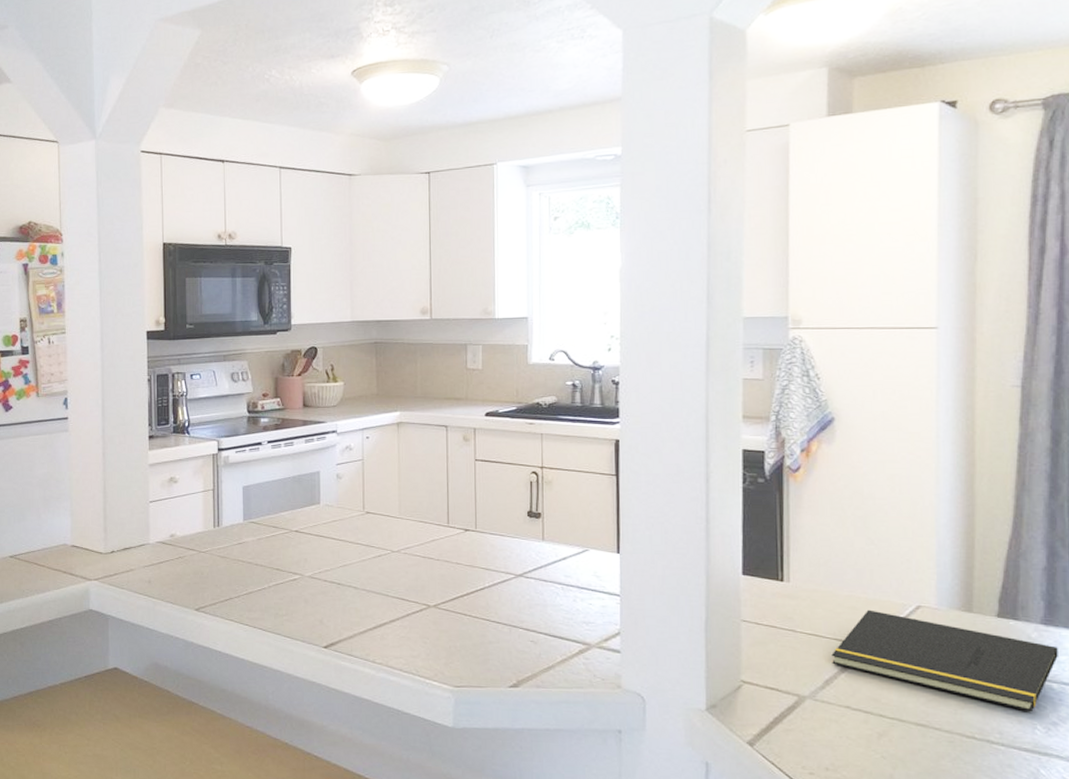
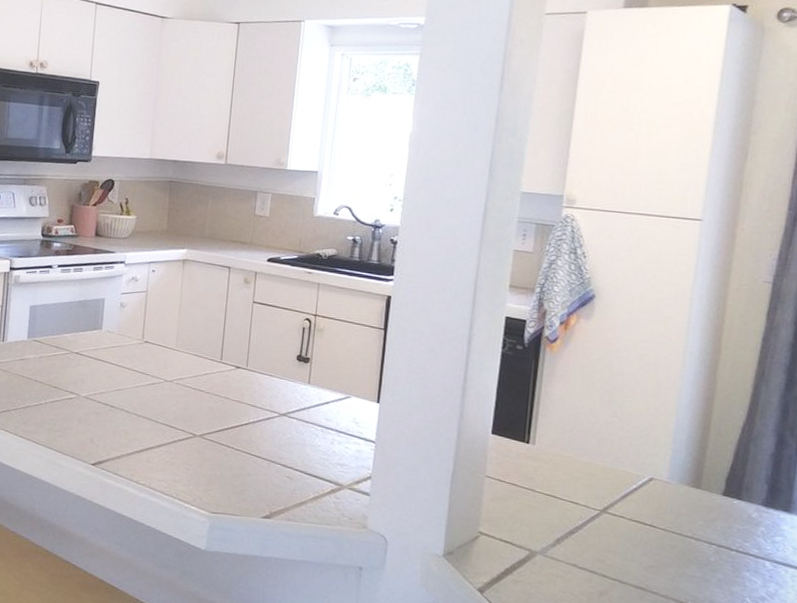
notepad: present [831,609,1058,711] -> none [565,477,775,585]

